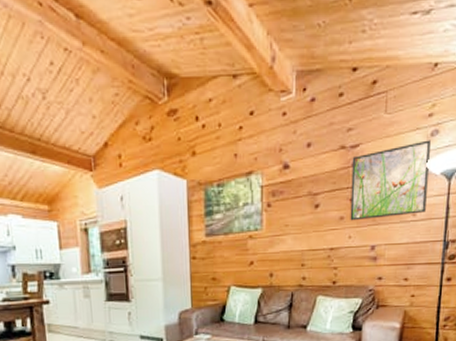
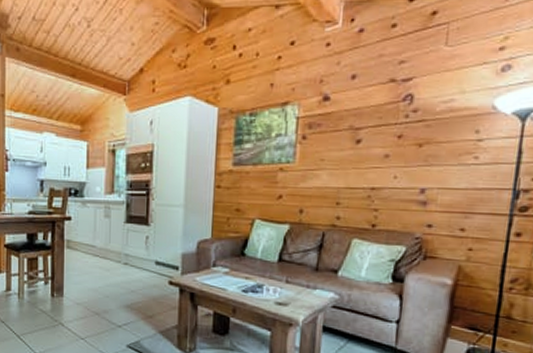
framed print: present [350,140,431,221] -> none [396,76,501,160]

